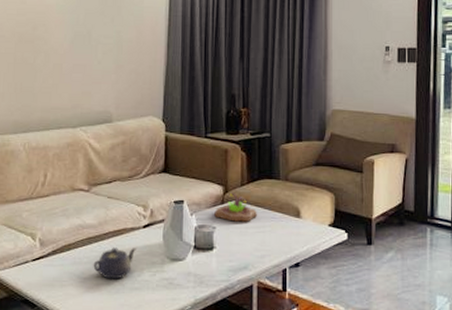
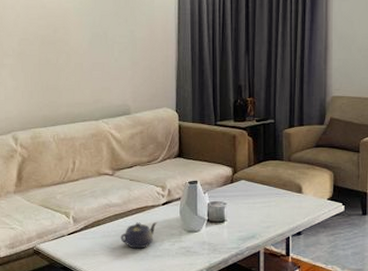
succulent planter: present [214,192,257,222] -> none [225,173,263,198]

